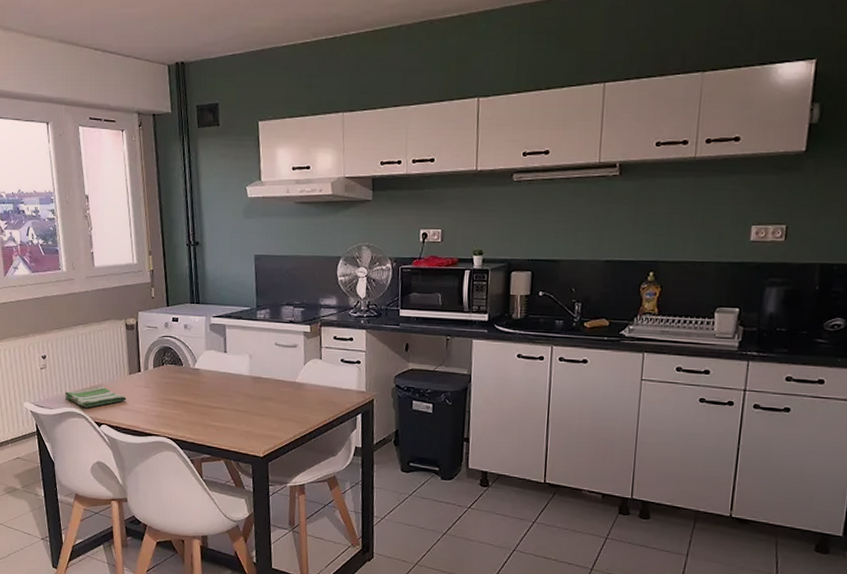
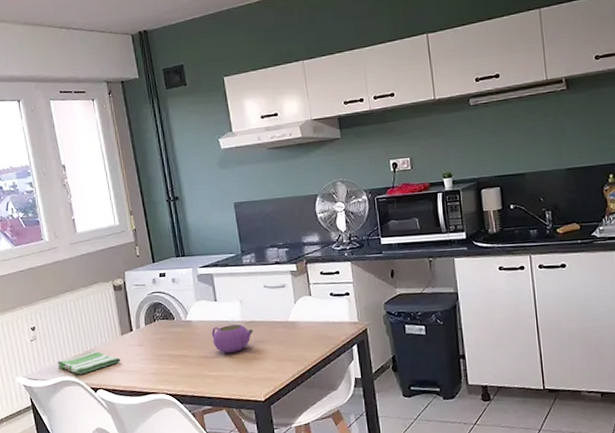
teapot: none [218,378,260,407] -> present [212,324,253,354]

